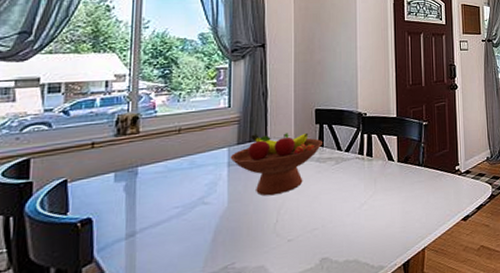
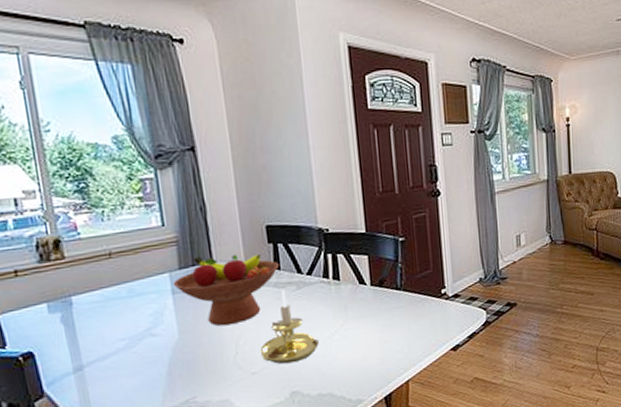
candle holder: none [299,163,350,232] -> present [261,289,319,364]

